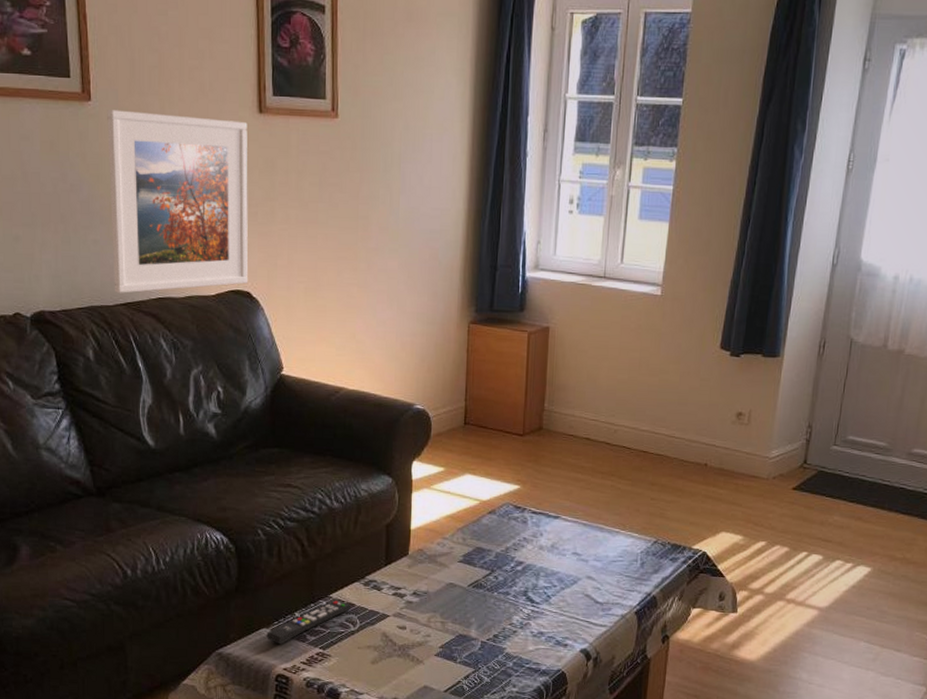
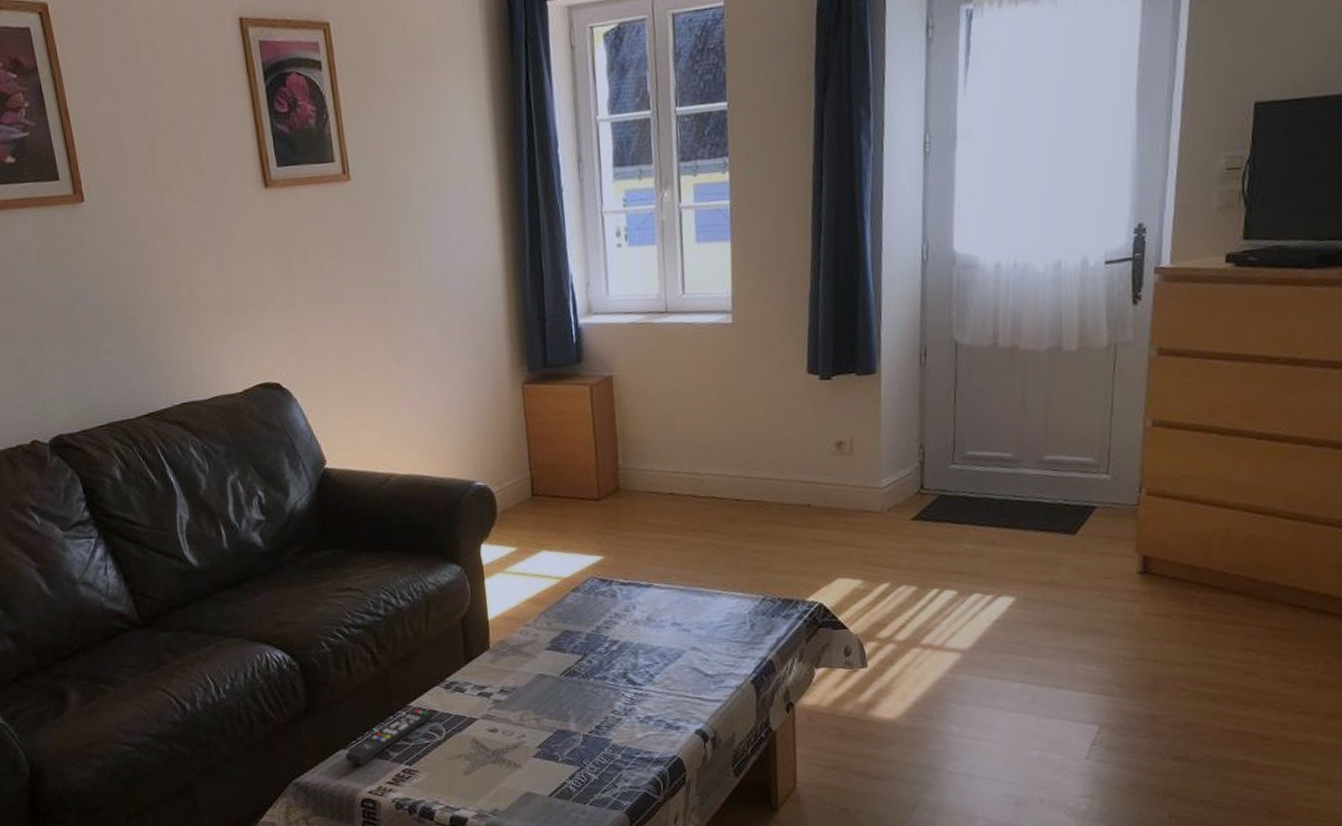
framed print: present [107,110,248,293] -> none [102,199,276,404]

